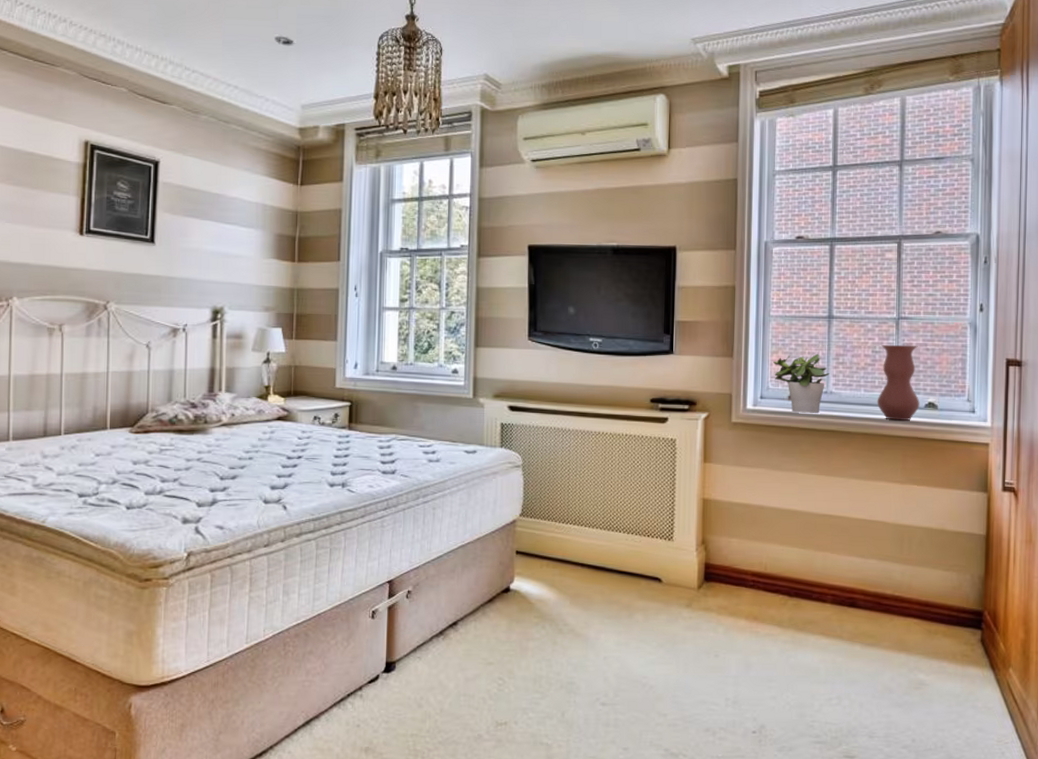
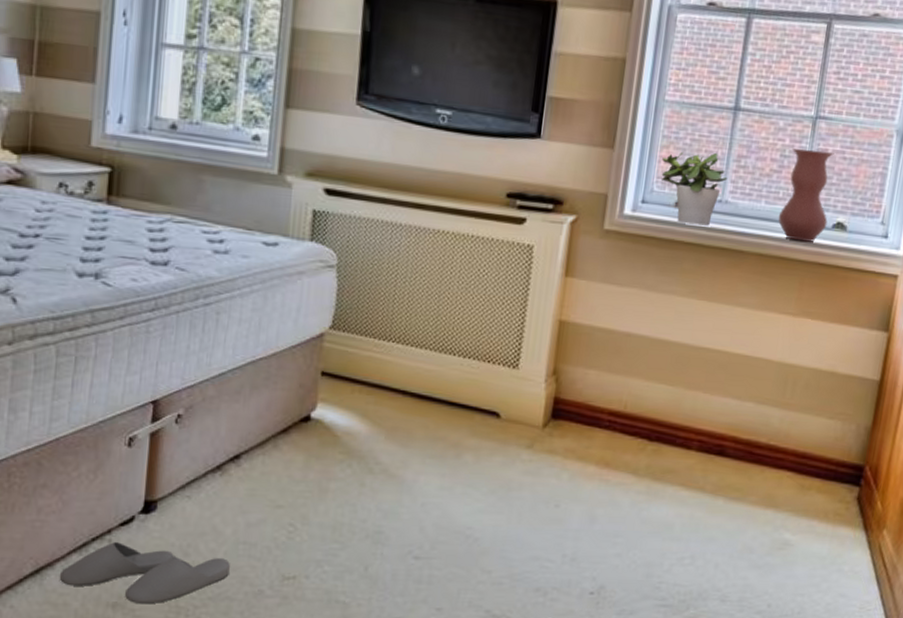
slippers: none [324,696,454,749] -> present [59,541,230,605]

